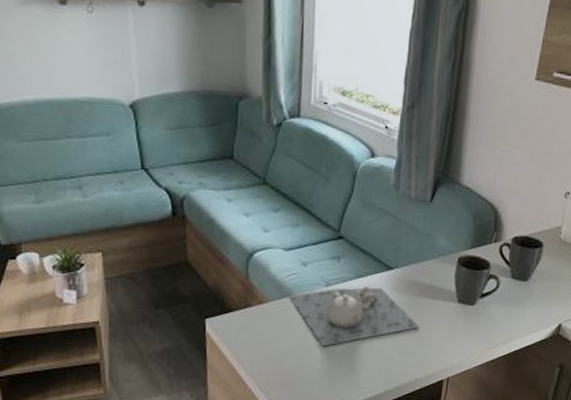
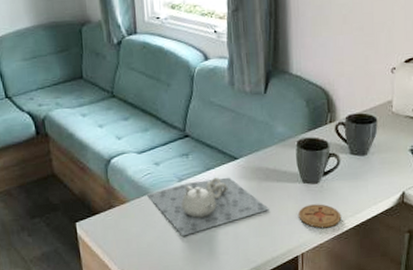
coaster: none [449,327,494,354] -> present [298,204,342,229]

